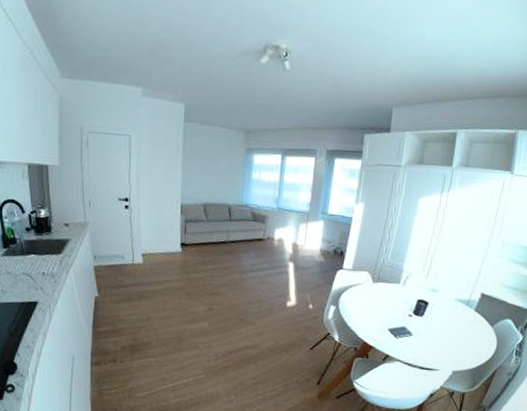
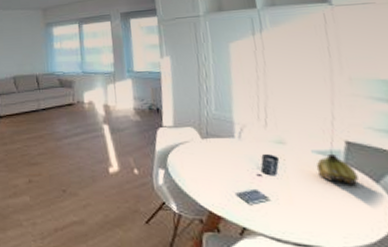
fruit: none [453,302,481,327] -> present [316,153,360,185]

